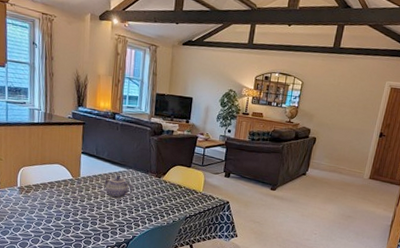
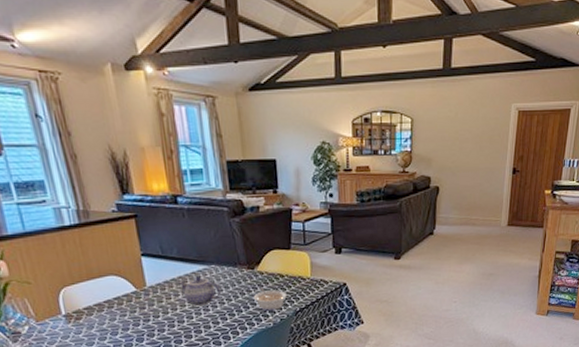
legume: none [155,193,182,213] -> present [253,287,287,311]

